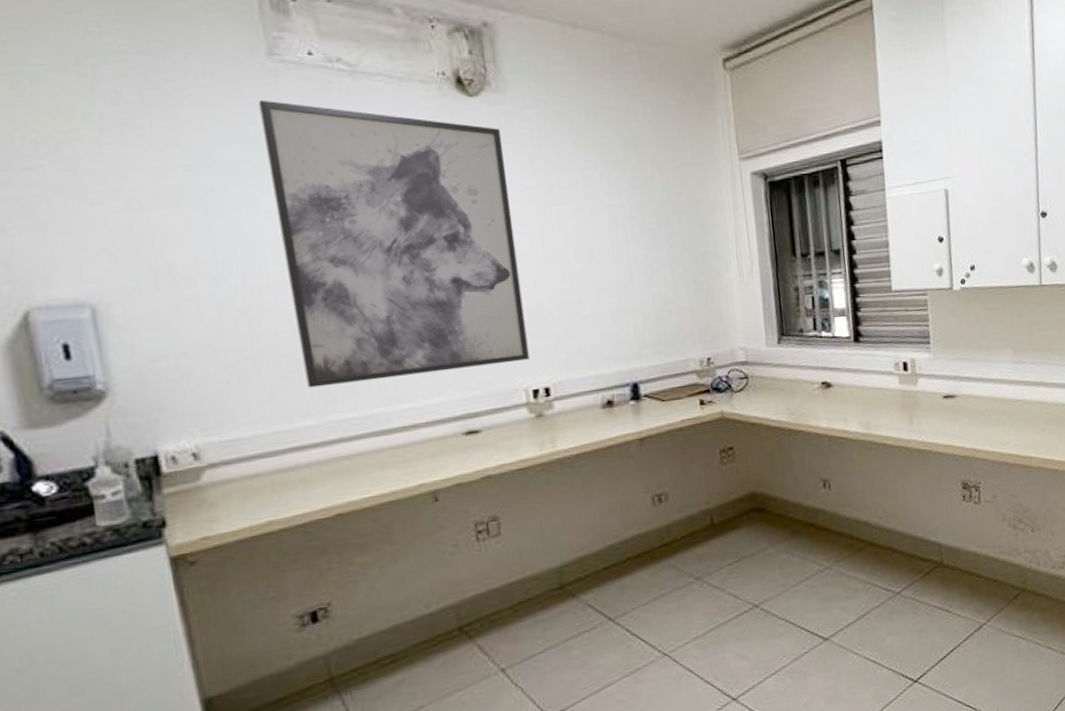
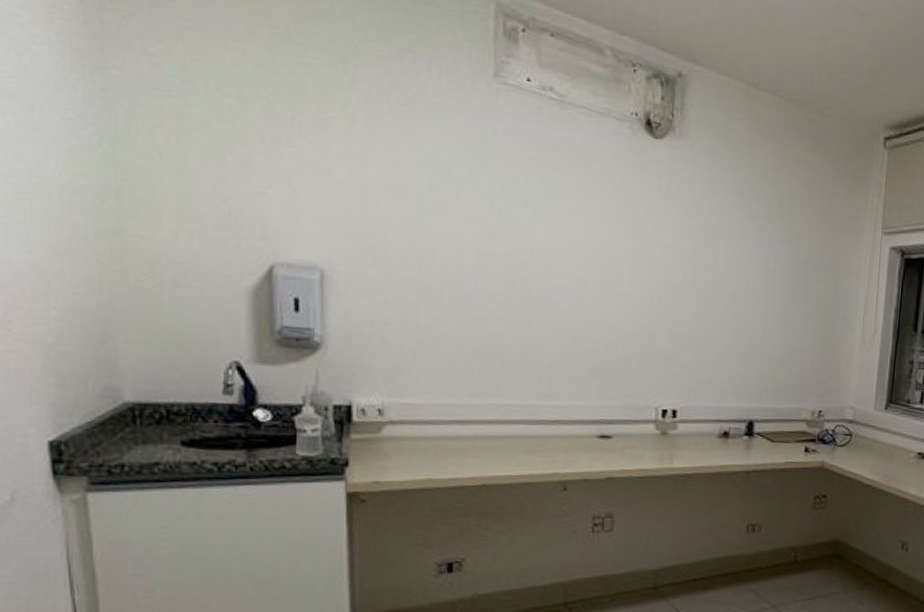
wall art: present [258,99,529,388] -> none [477,114,676,382]

